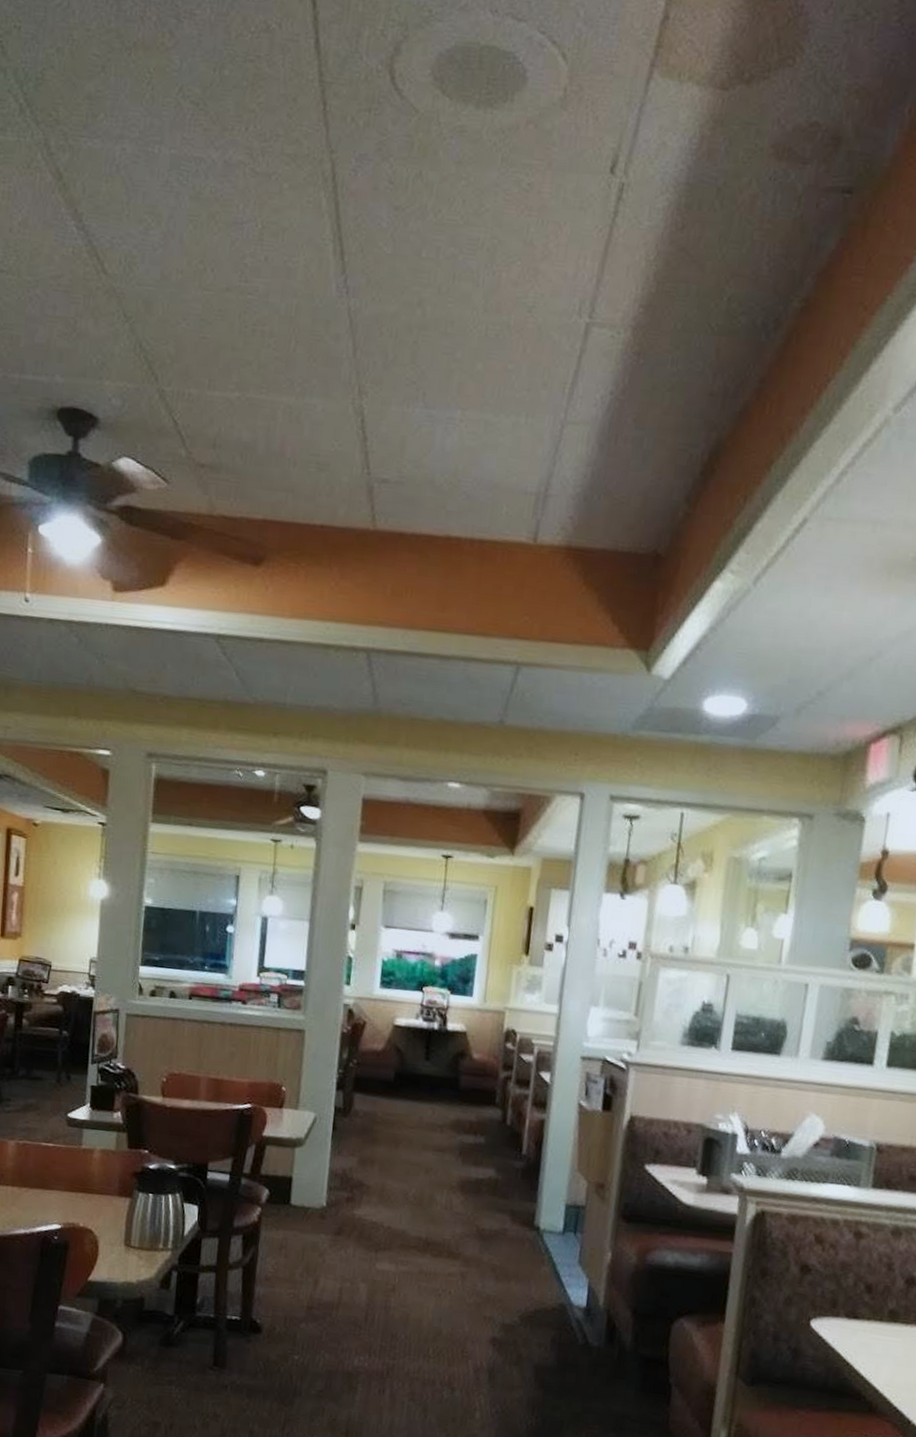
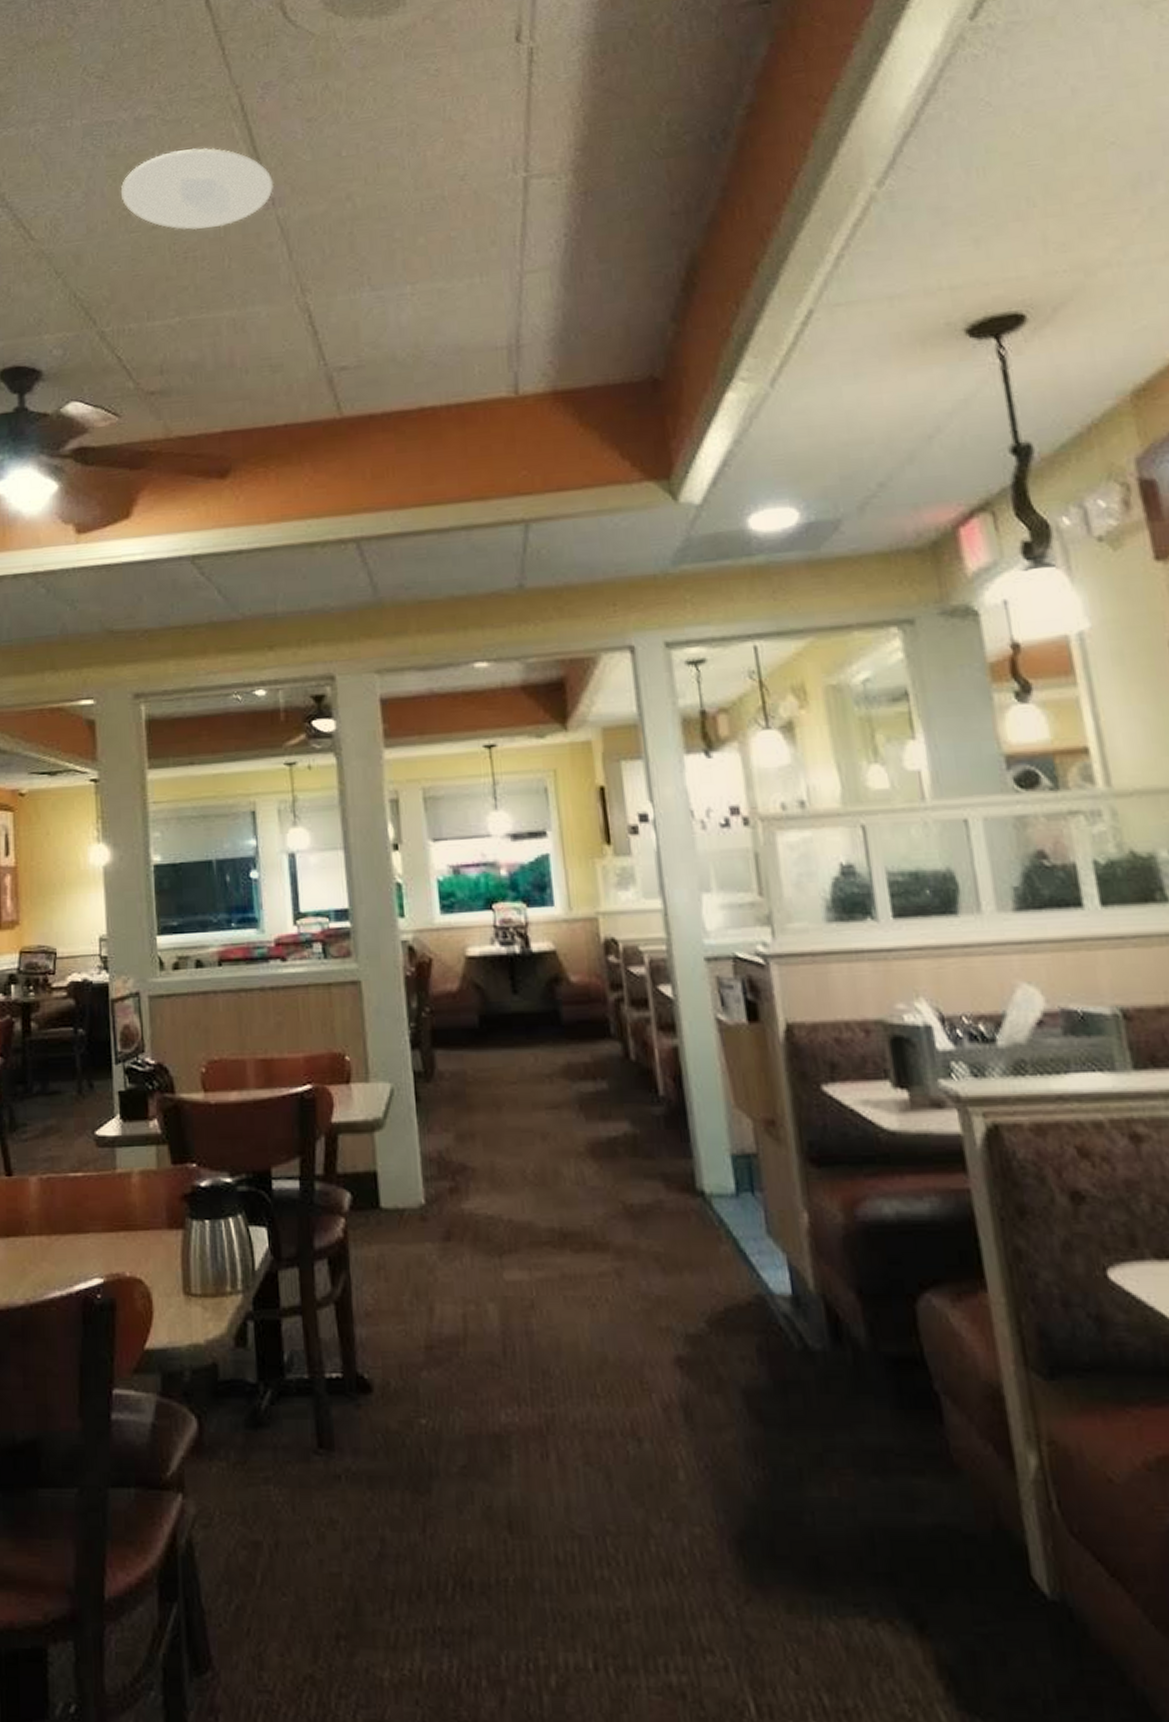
recessed light: none [199,209,352,306] -> present [120,147,274,230]

